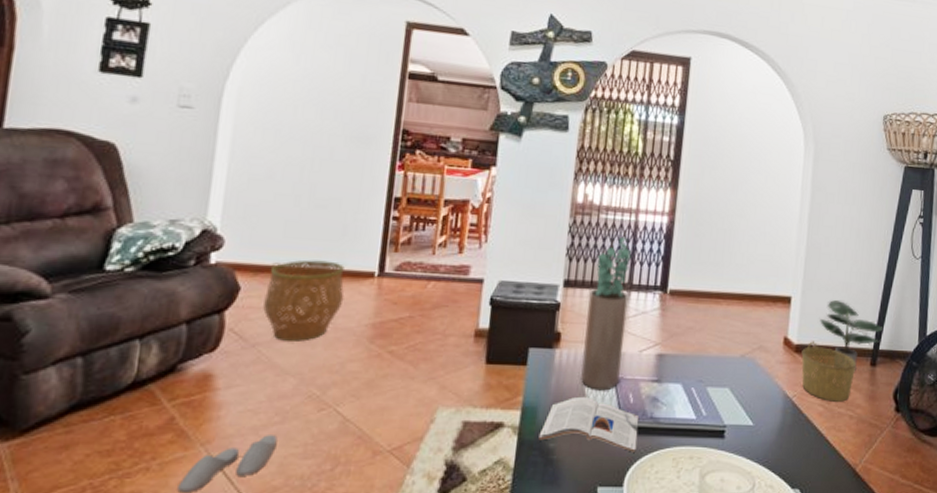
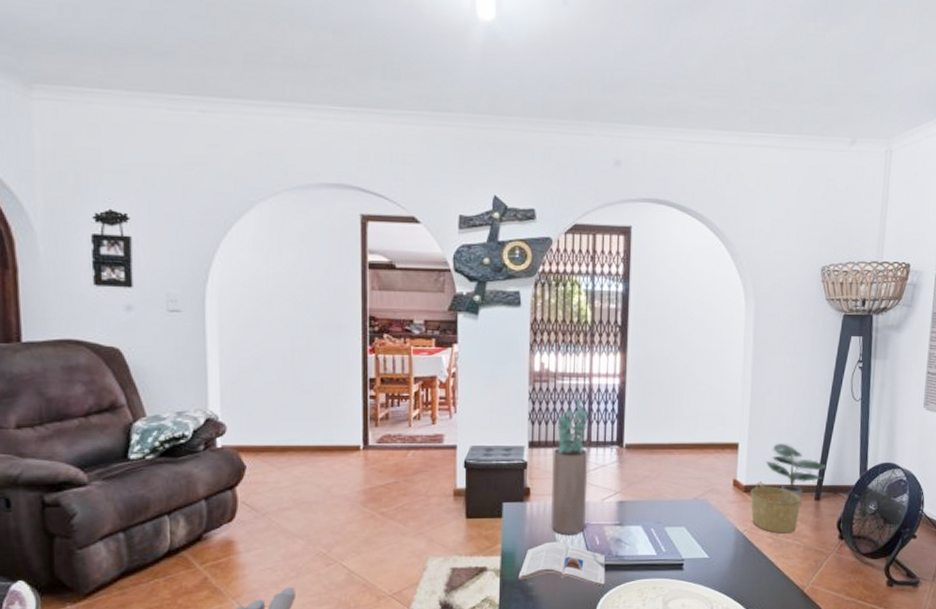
basket: present [263,260,345,342] -> none [268,438,336,509]

